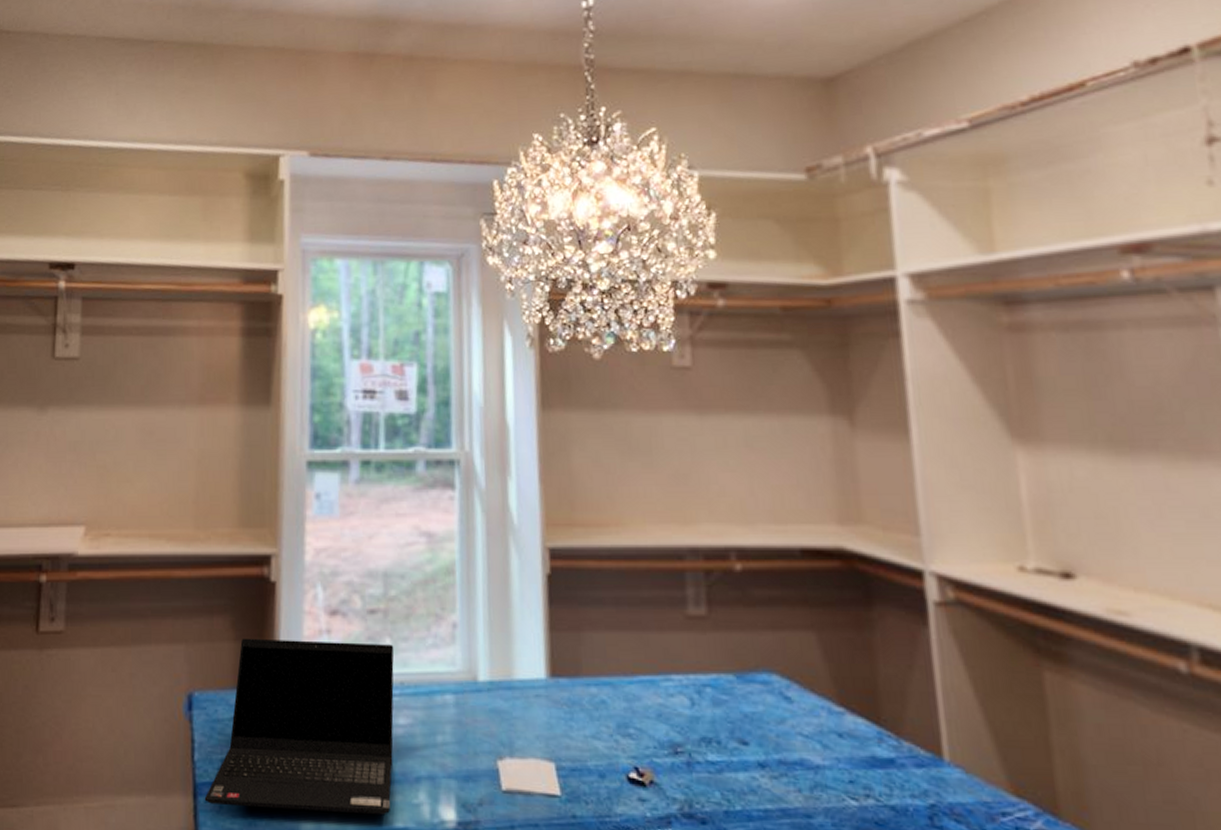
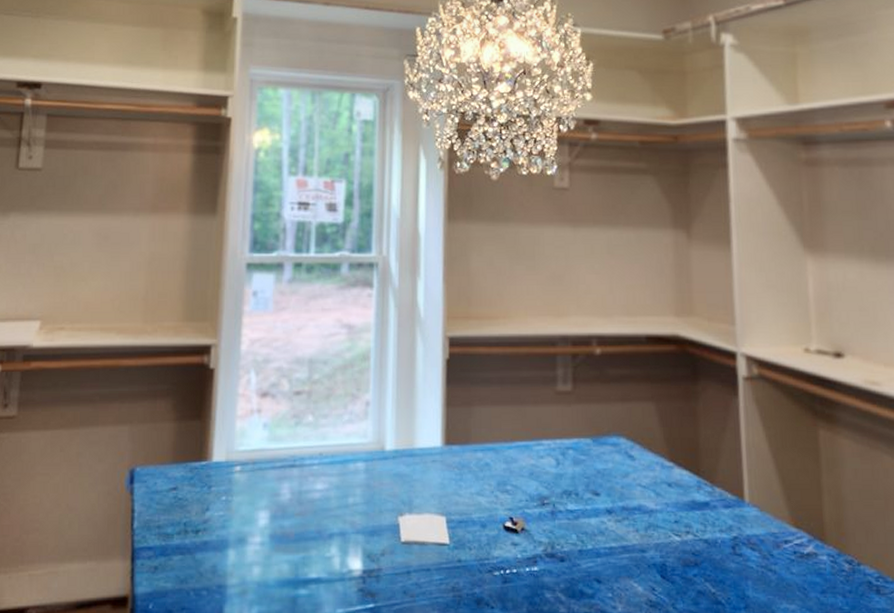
laptop computer: present [204,638,394,816] -> none [141,418,316,568]

